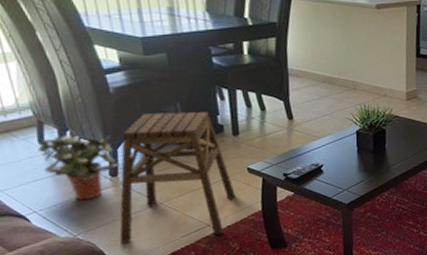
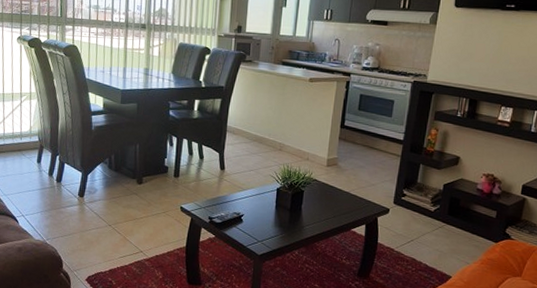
potted plant: present [37,132,119,200] -> none [35,157,87,213]
stool: present [119,112,236,244] -> none [74,149,167,262]

